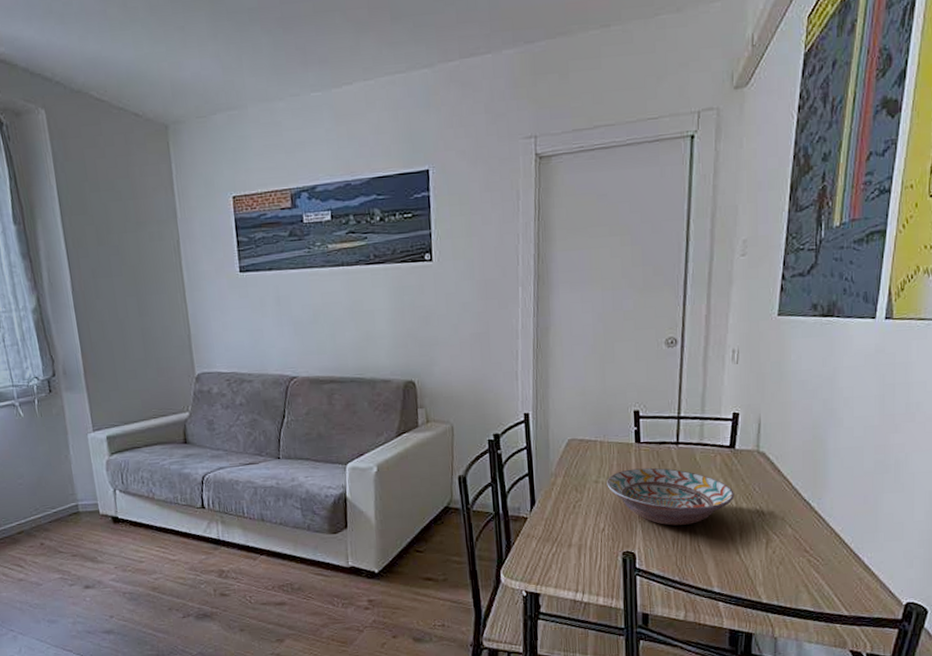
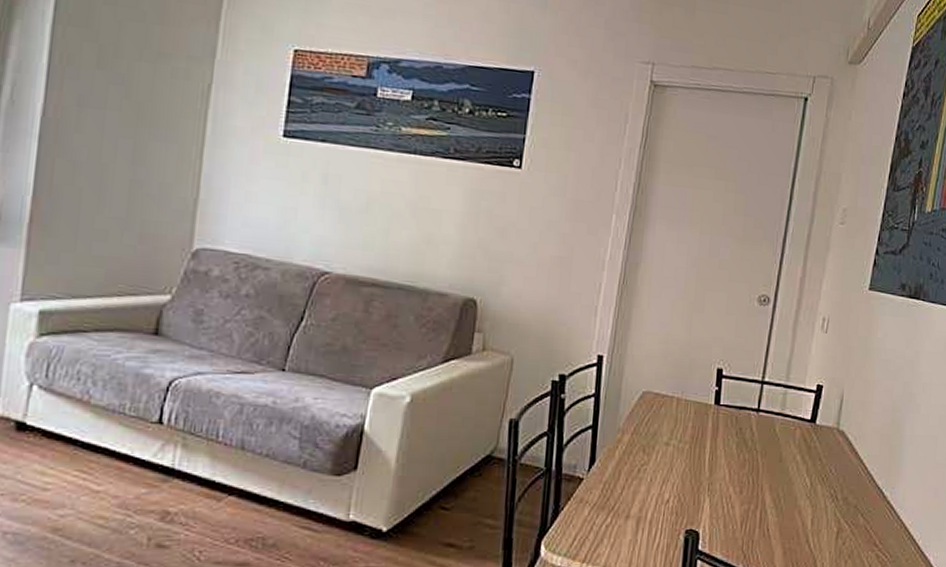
decorative bowl: present [607,467,734,526] -> none [678,433,810,504]

